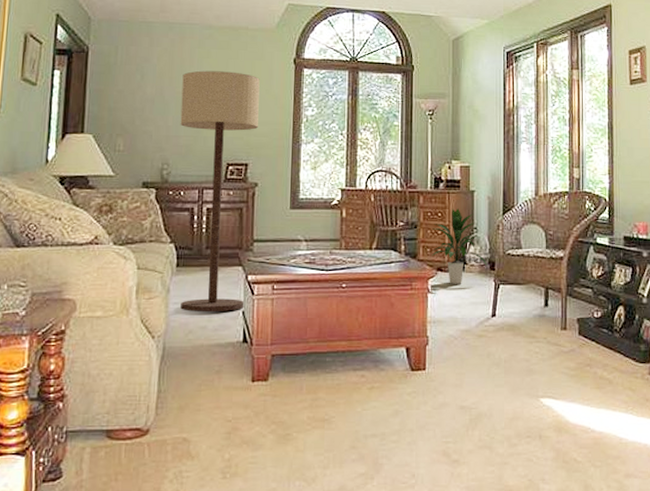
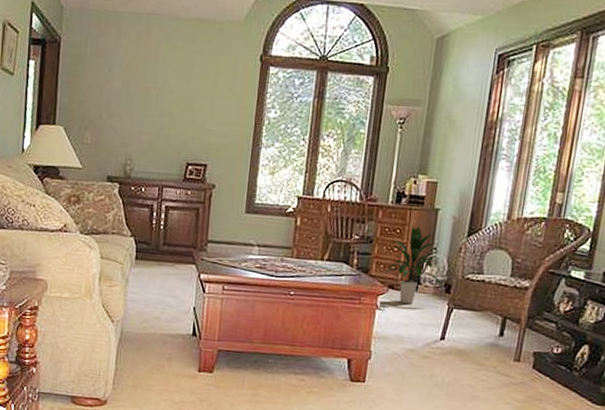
floor lamp: present [180,70,260,313] -> none [138,65,224,306]

